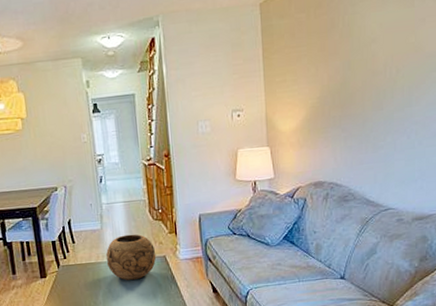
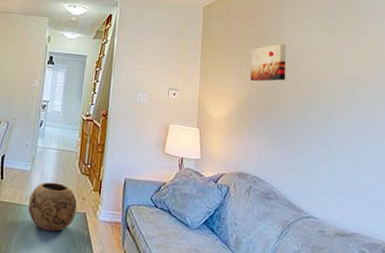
wall art: none [319,30,360,82] -> present [250,44,286,82]

